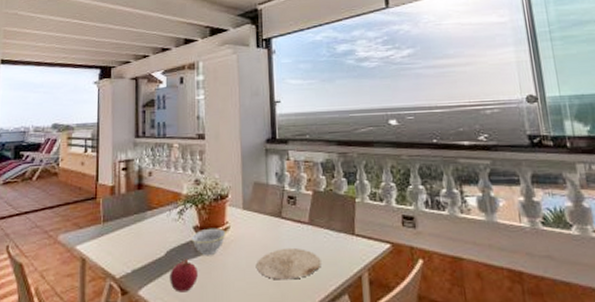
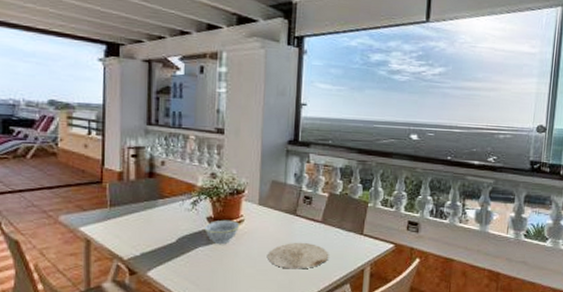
fruit: present [170,259,198,293] -> none [180,246,209,275]

